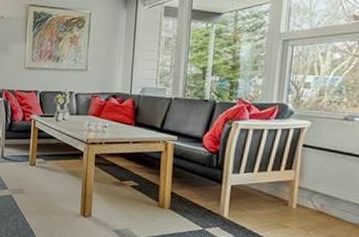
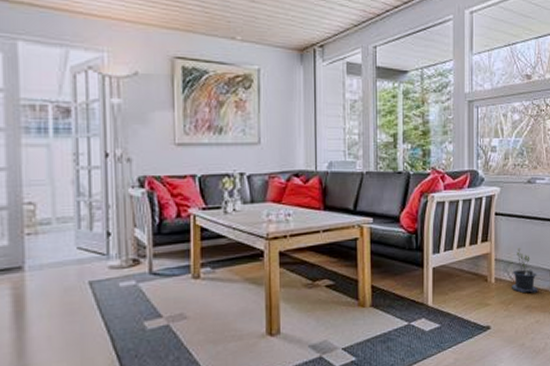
potted plant: none [314,179,347,226] -> present [511,247,538,294]

